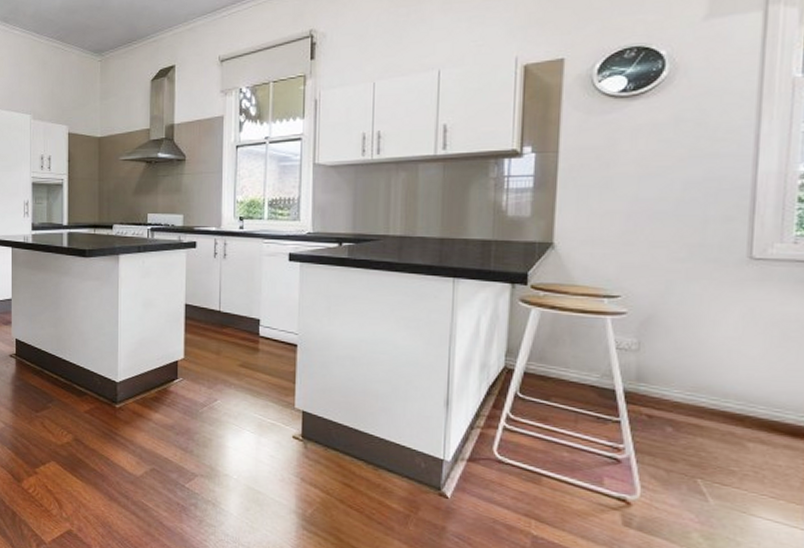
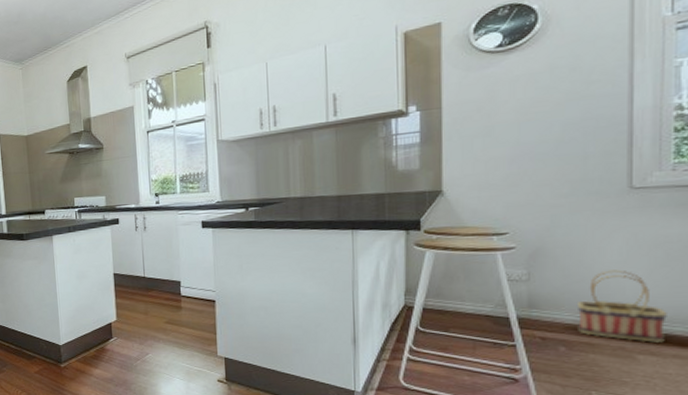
basket: none [687,346,780,430] -> present [576,270,667,342]

